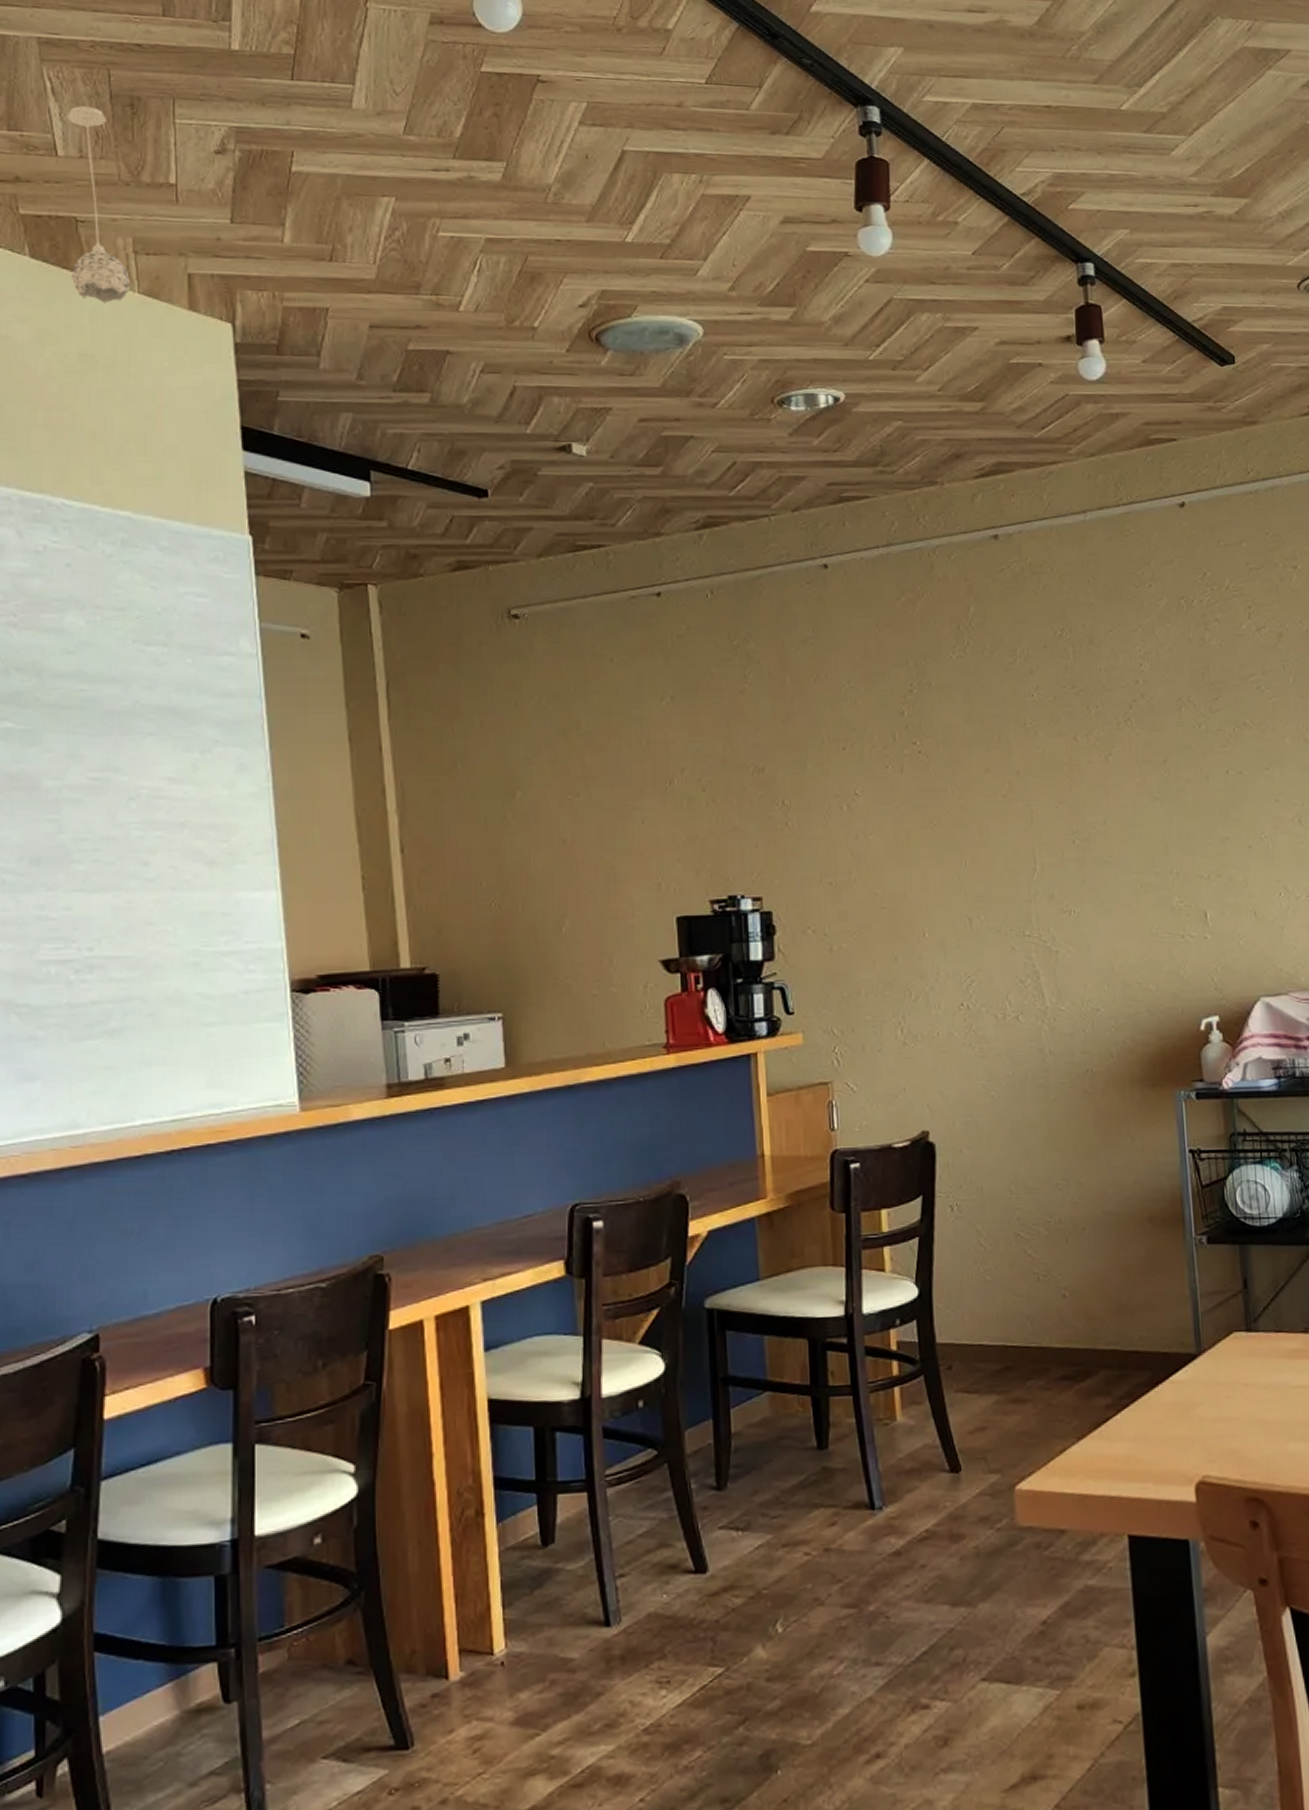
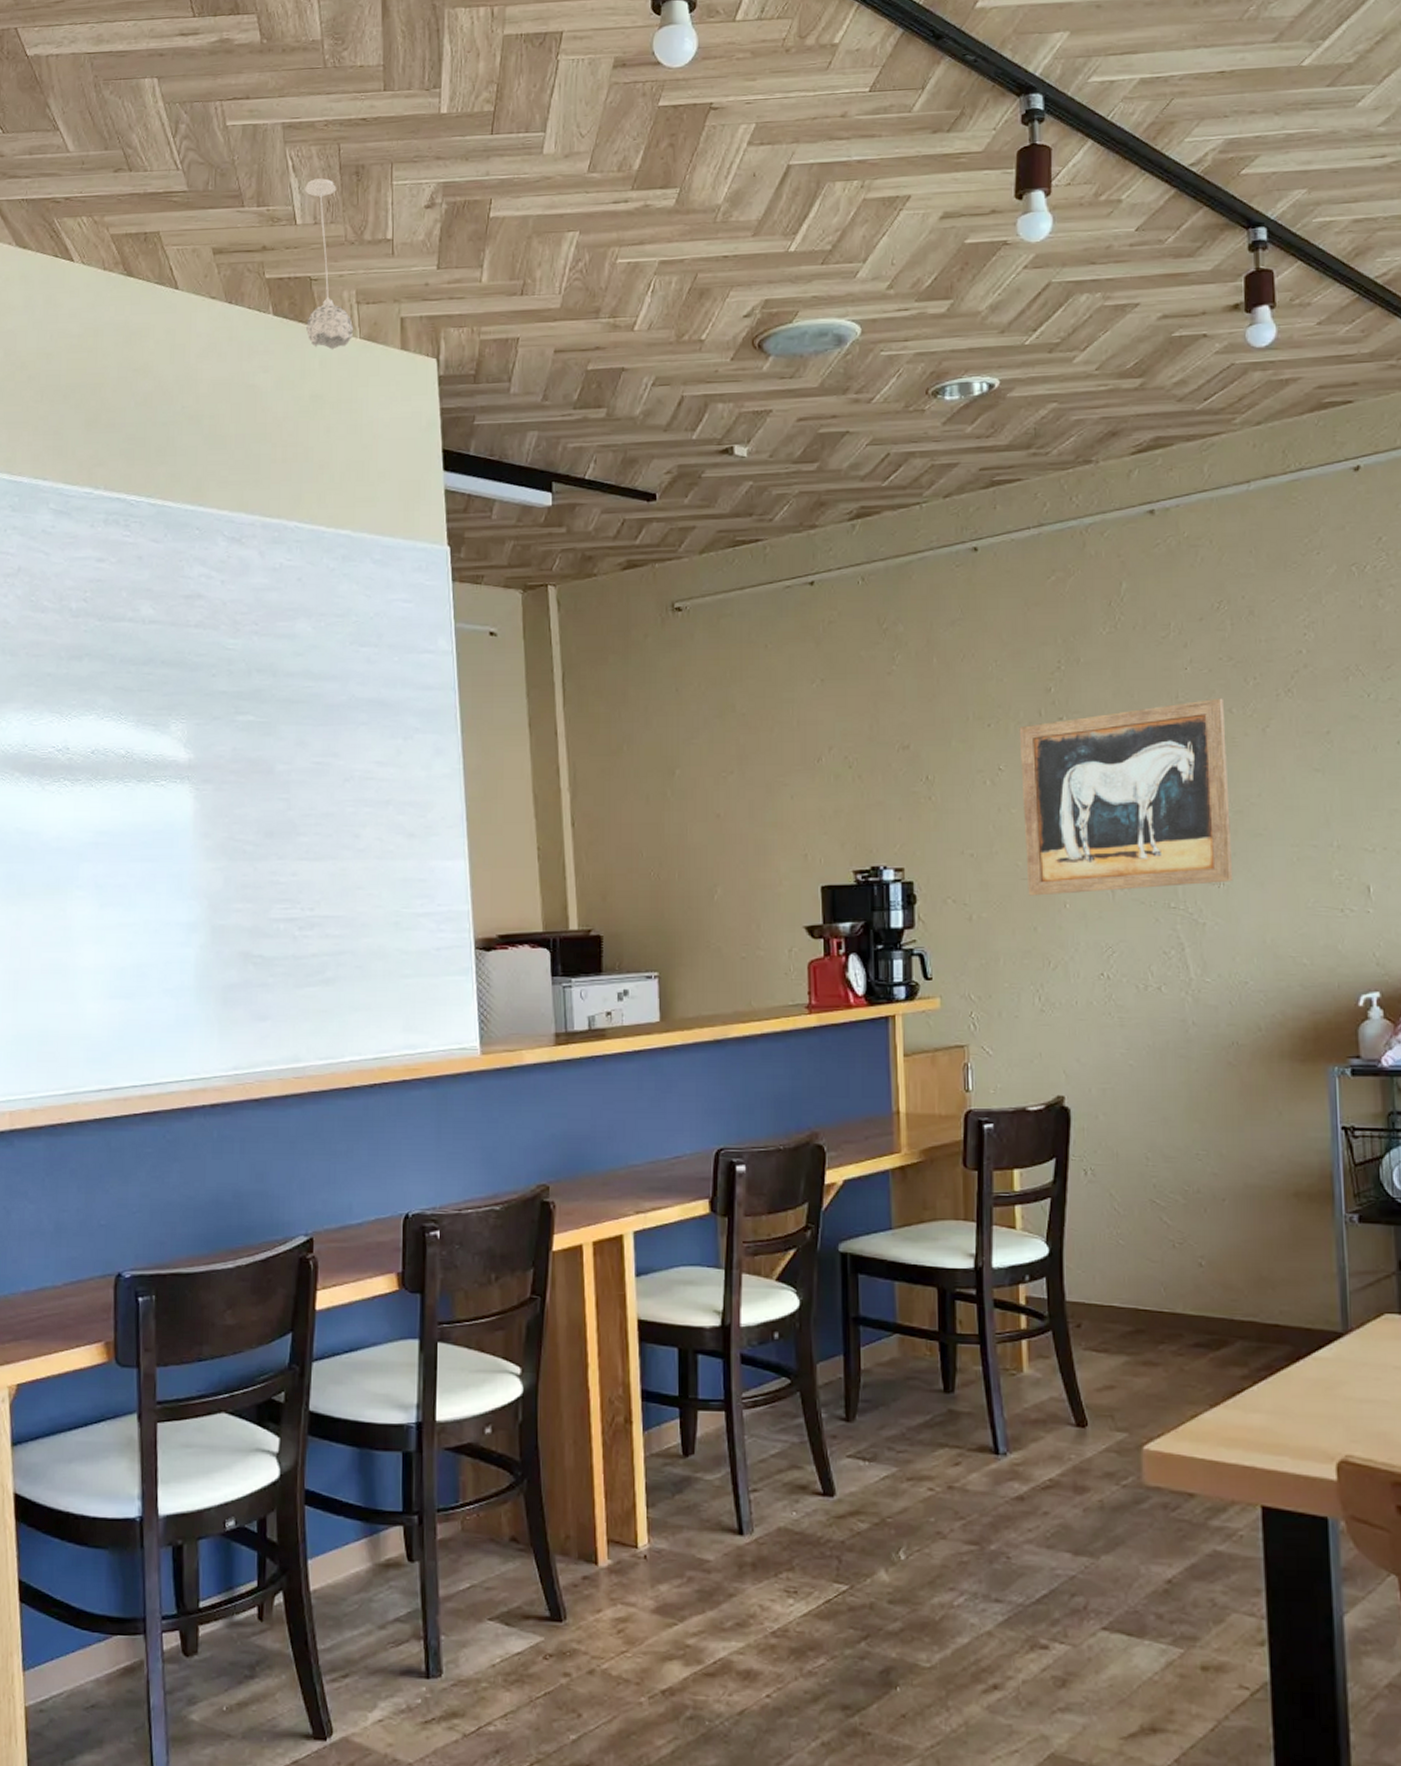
wall art: none [874,725,1083,925] -> present [1019,698,1233,896]

